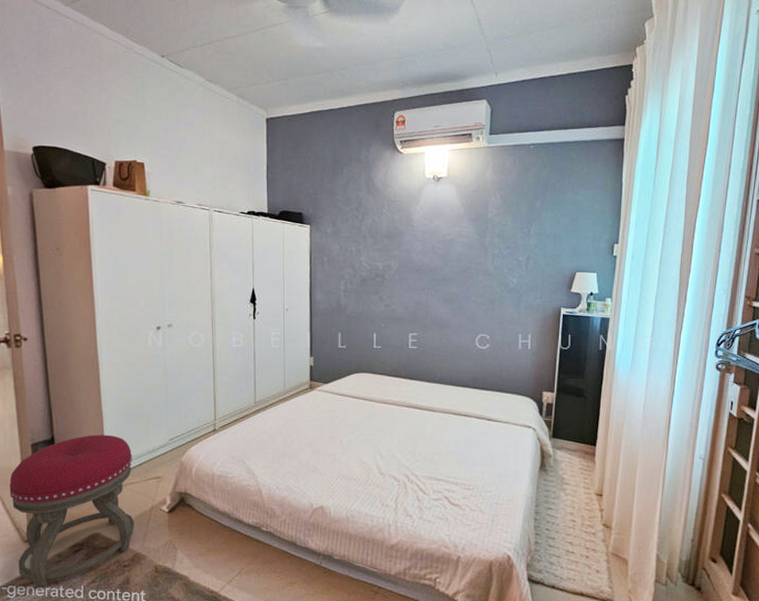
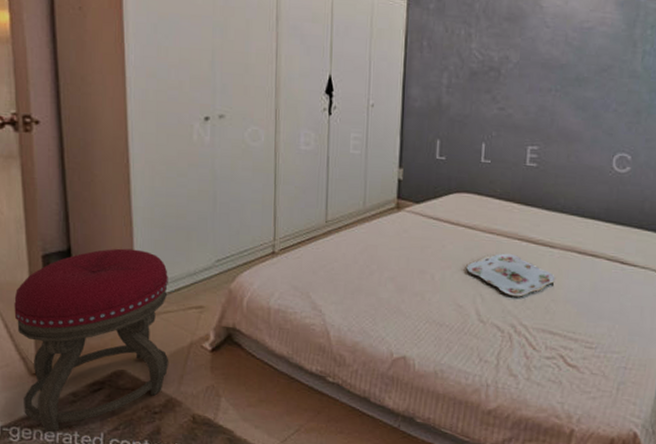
serving tray: none [367,418,437,452] -> present [466,253,555,297]

